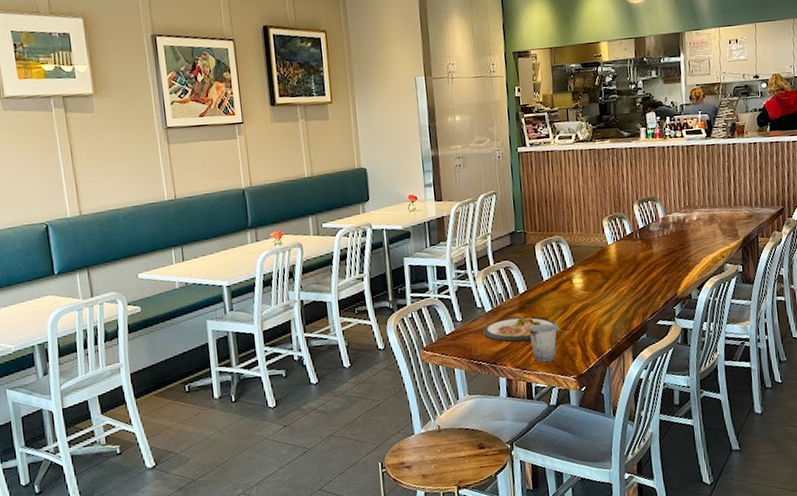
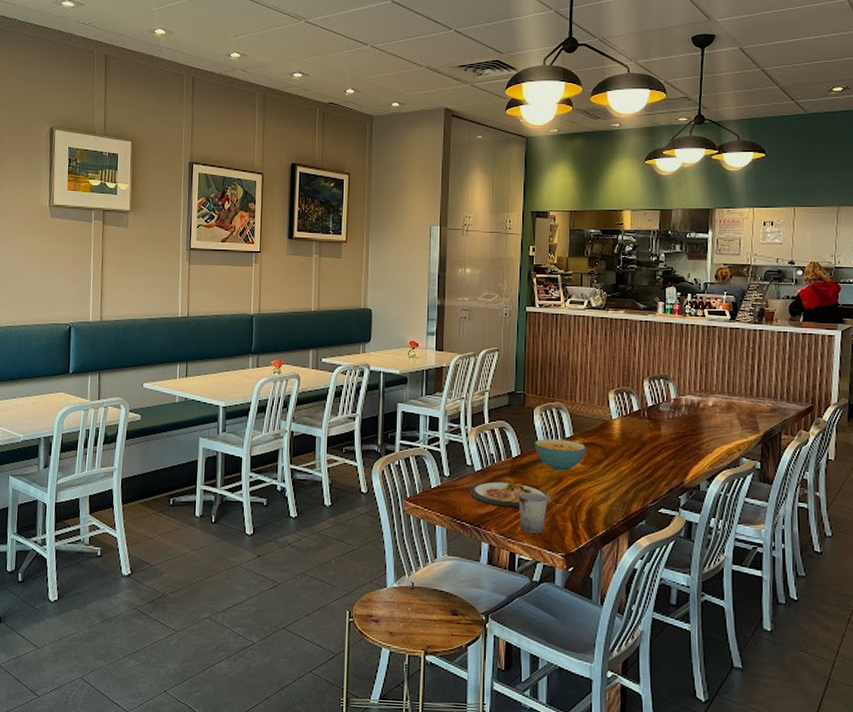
cereal bowl: none [539,270,587,301] -> present [535,439,586,471]

